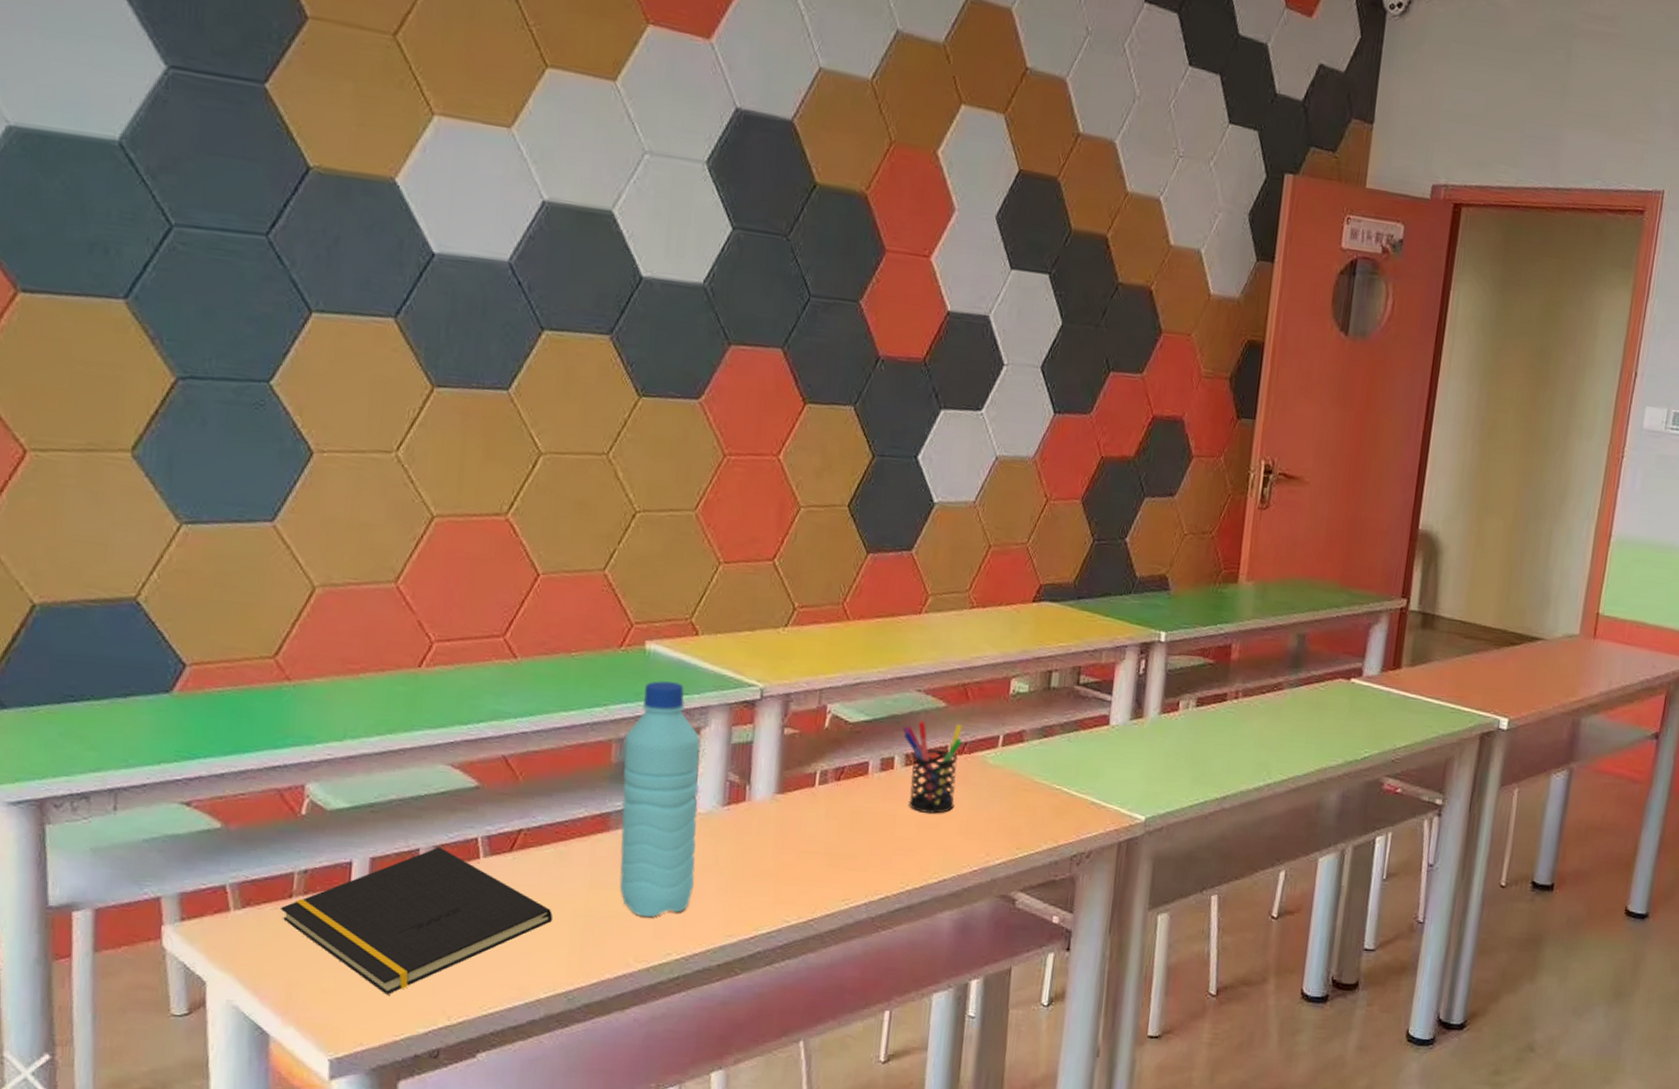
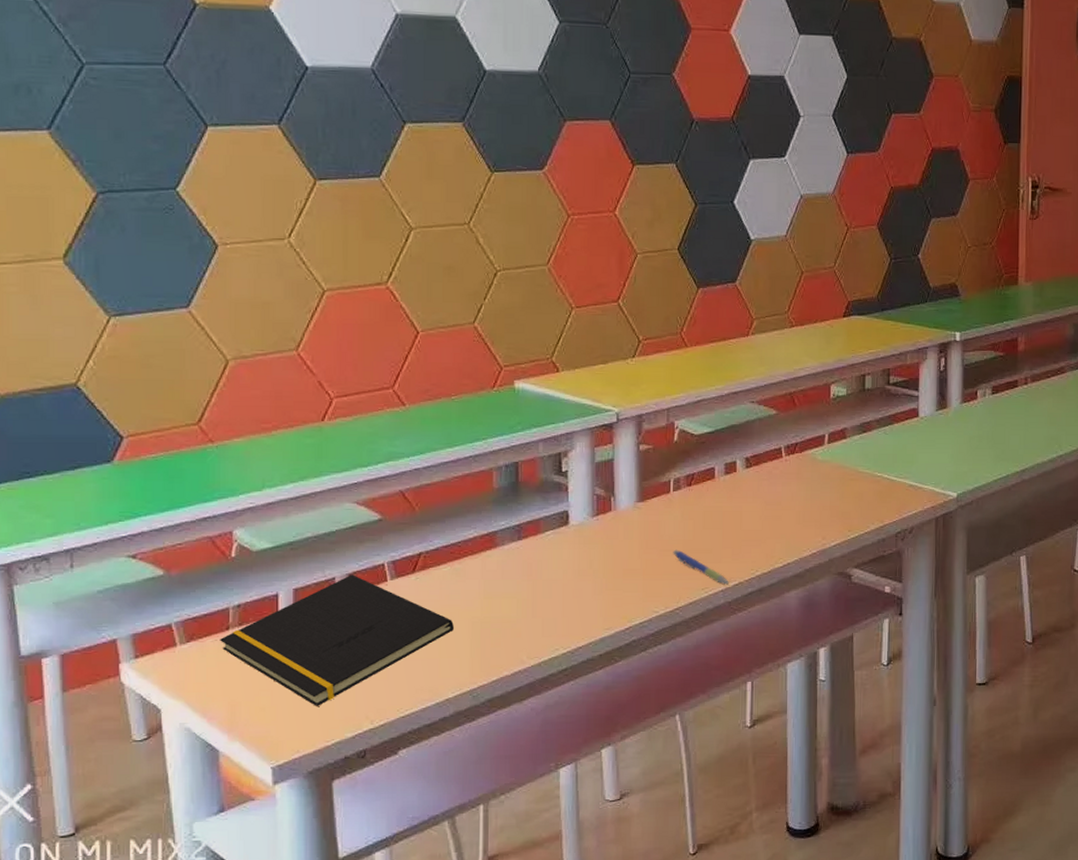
water bottle: present [619,681,700,918] -> none [503,414,573,619]
pen: none [812,852,874,898] -> present [673,549,729,585]
pen holder: present [902,721,963,814] -> none [741,428,793,507]

